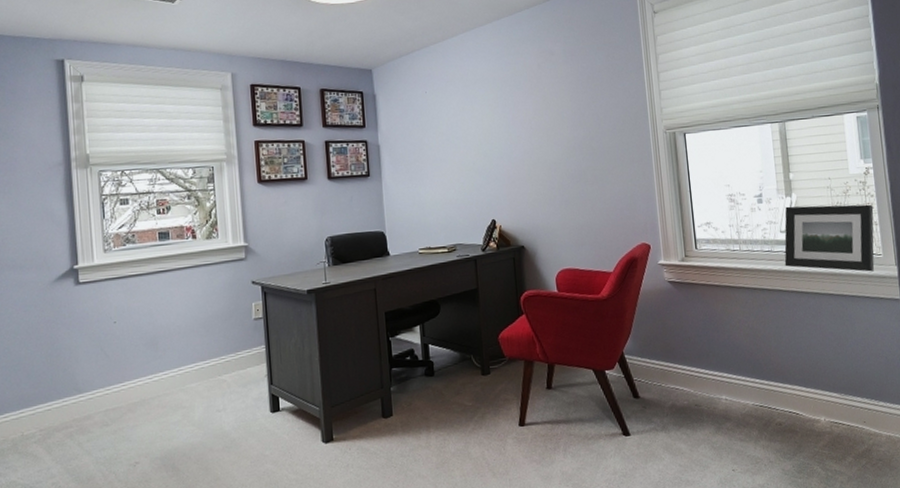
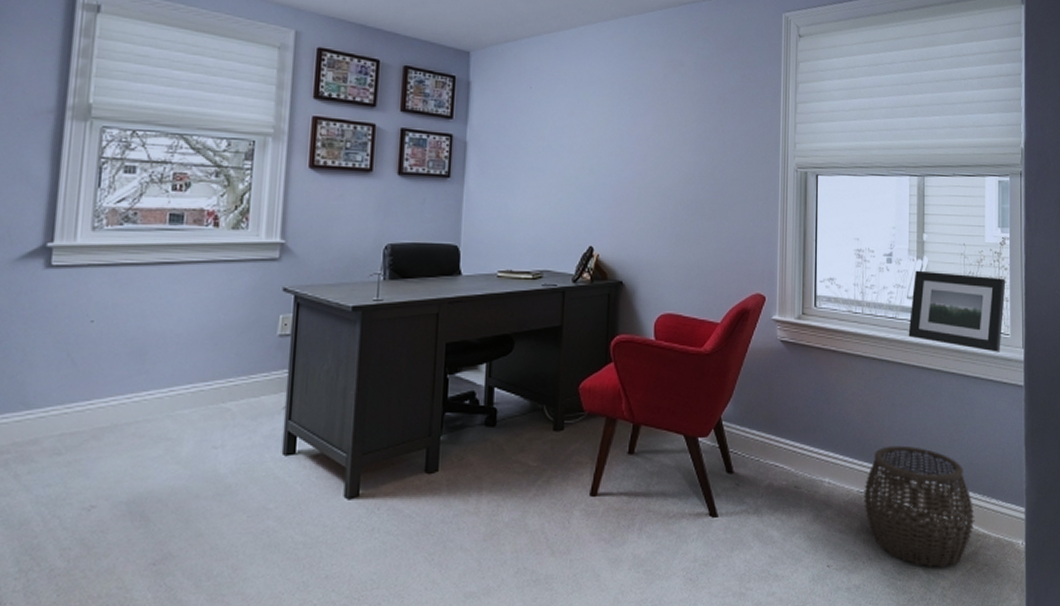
woven basket: none [758,361,865,465] -> present [864,445,975,568]

